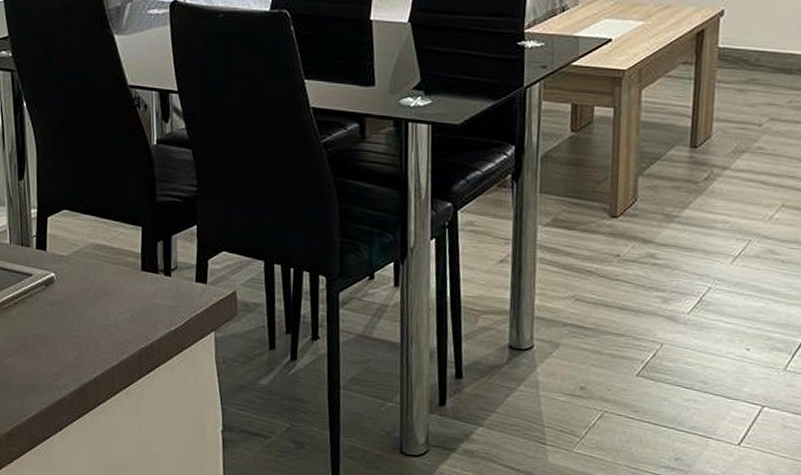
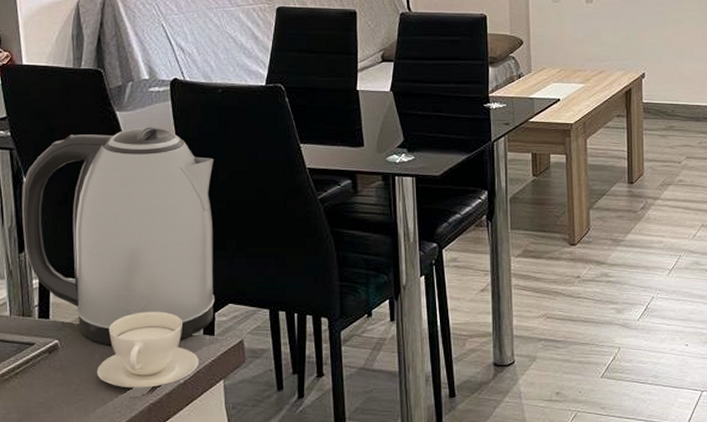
kettle: none [21,53,212,284] -> present [21,127,215,345]
teacup: none [90,251,191,332] -> present [96,311,199,388]

